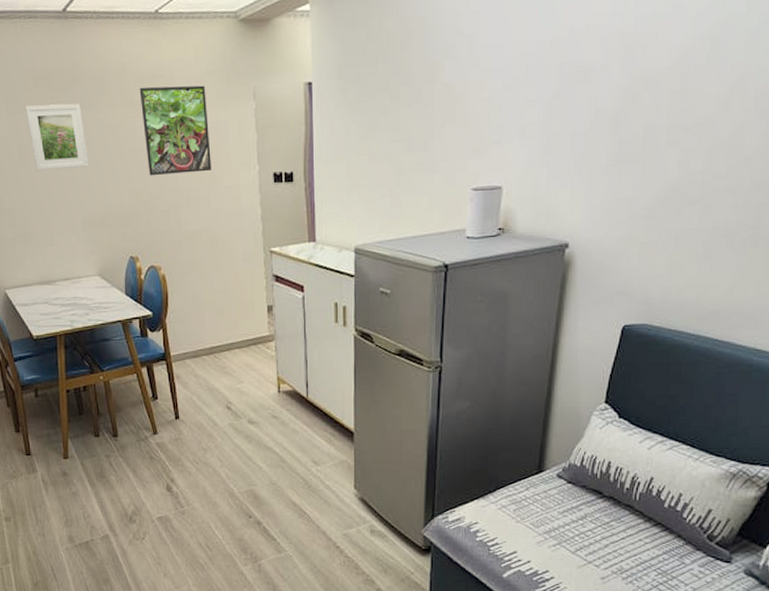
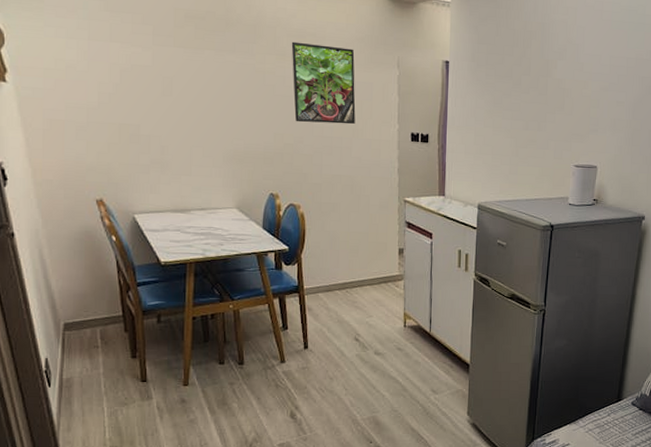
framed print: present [25,103,89,171] -> none [173,40,236,106]

